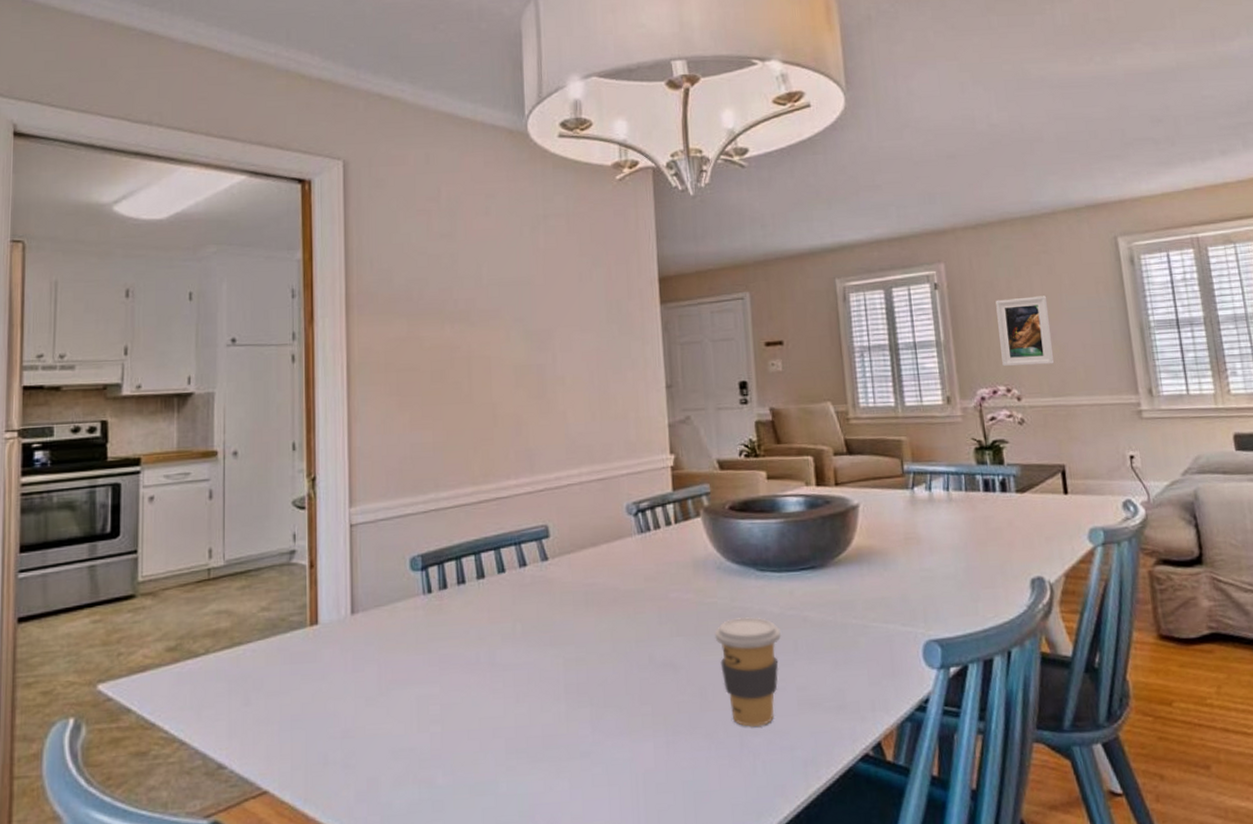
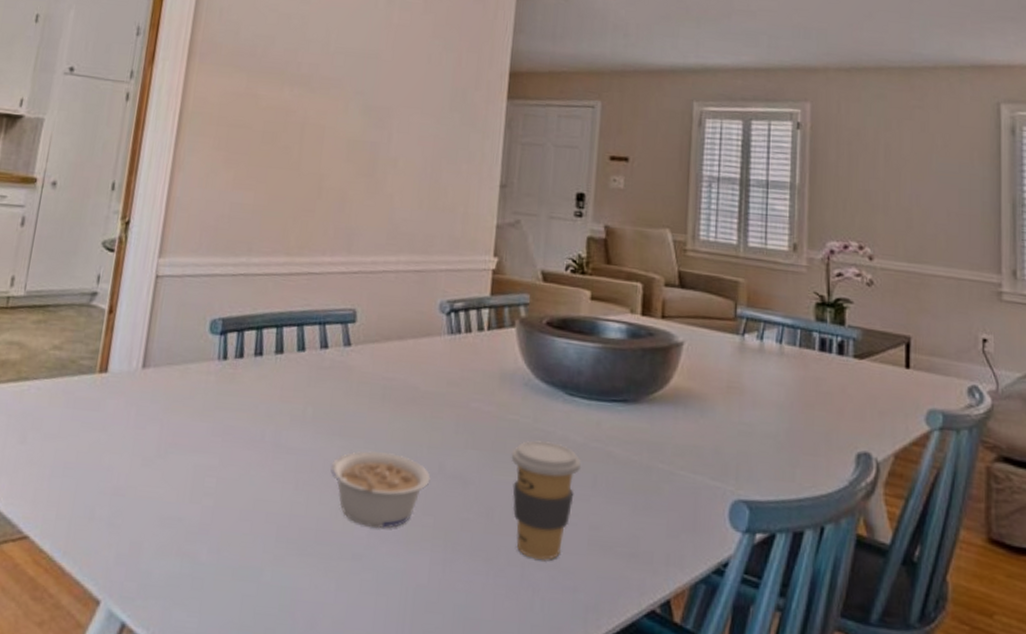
legume: none [547,653,643,725] -> present [330,450,431,529]
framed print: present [996,296,1054,367] -> none [858,150,916,227]

